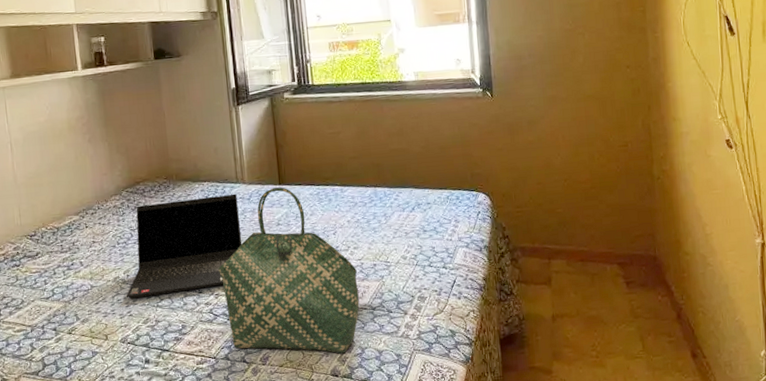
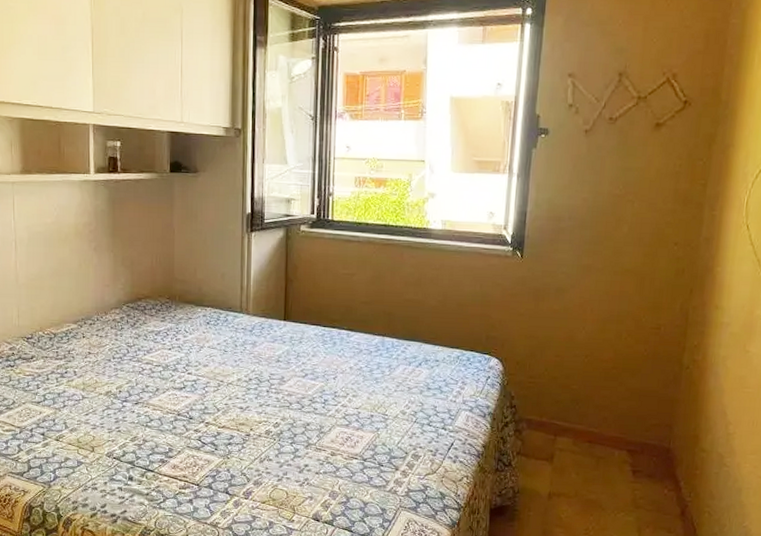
laptop computer: present [126,193,242,299] -> none [117,322,239,415]
tote bag: present [217,187,359,354] -> none [210,323,352,500]

